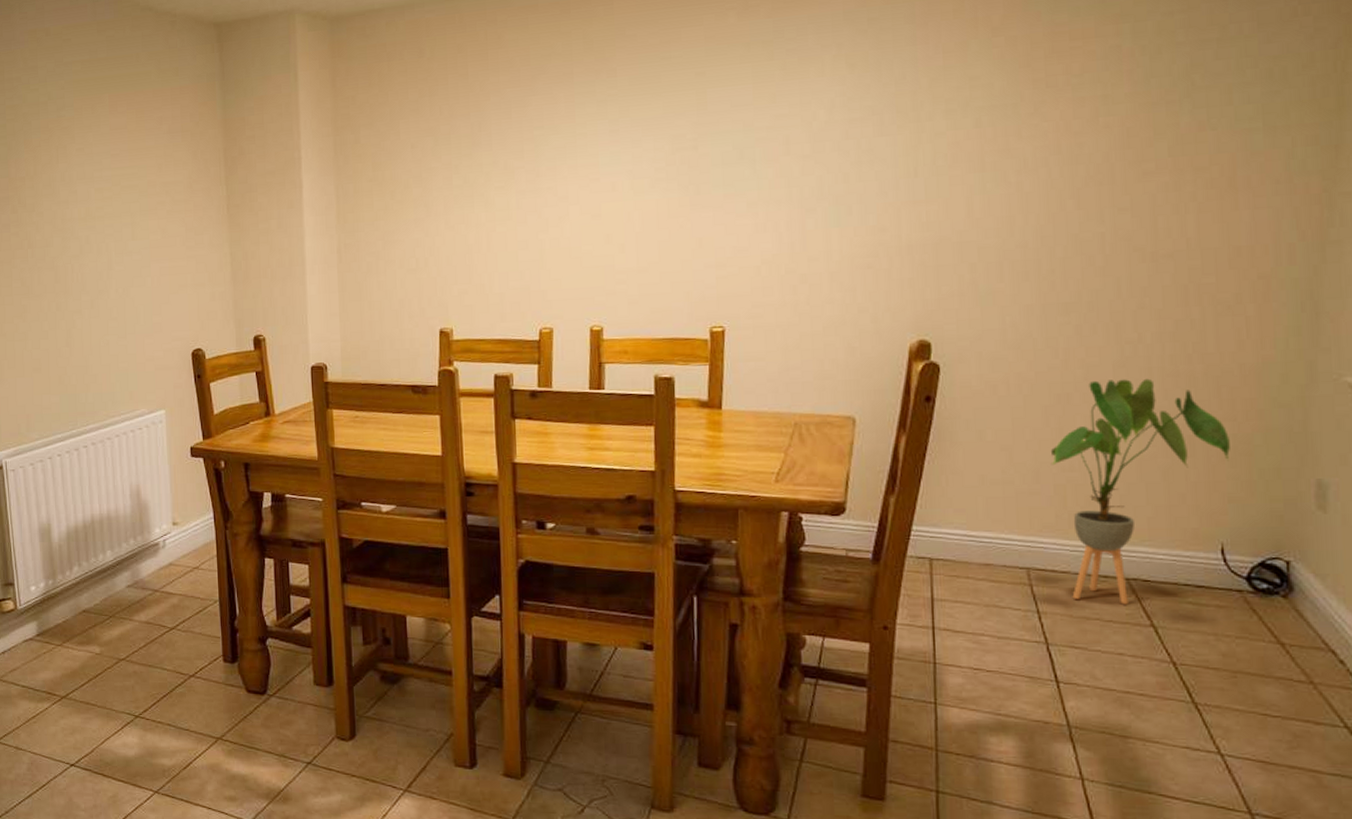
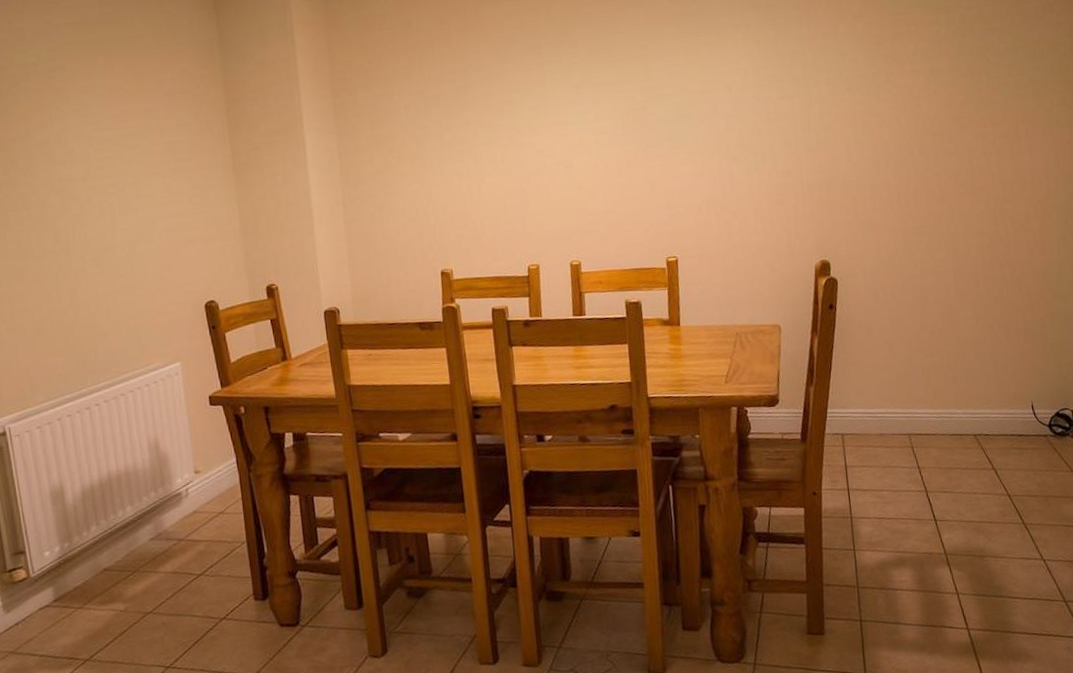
house plant: present [1050,378,1230,605] -> none [918,281,1031,455]

